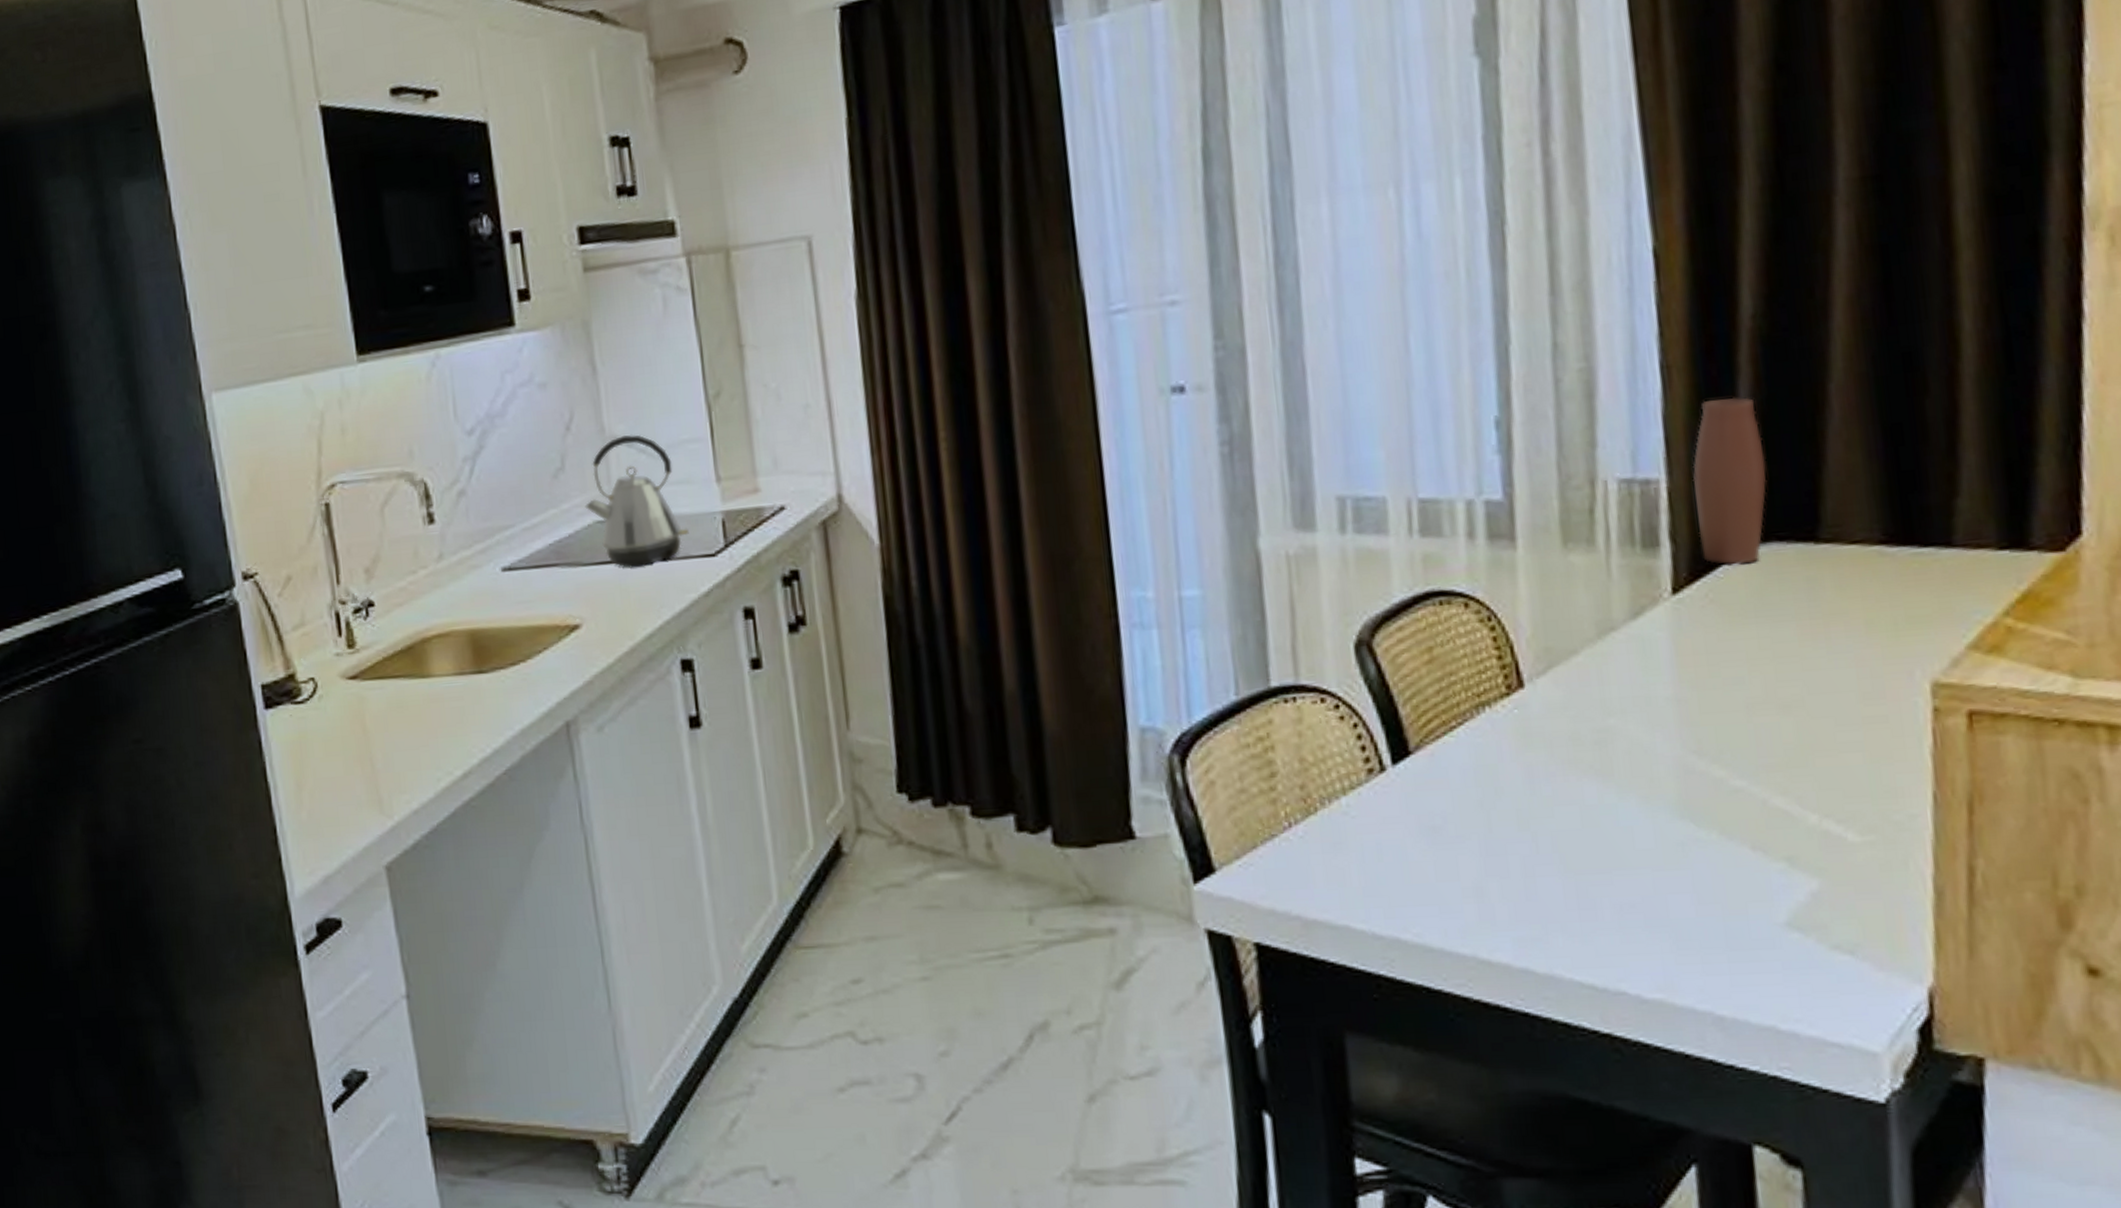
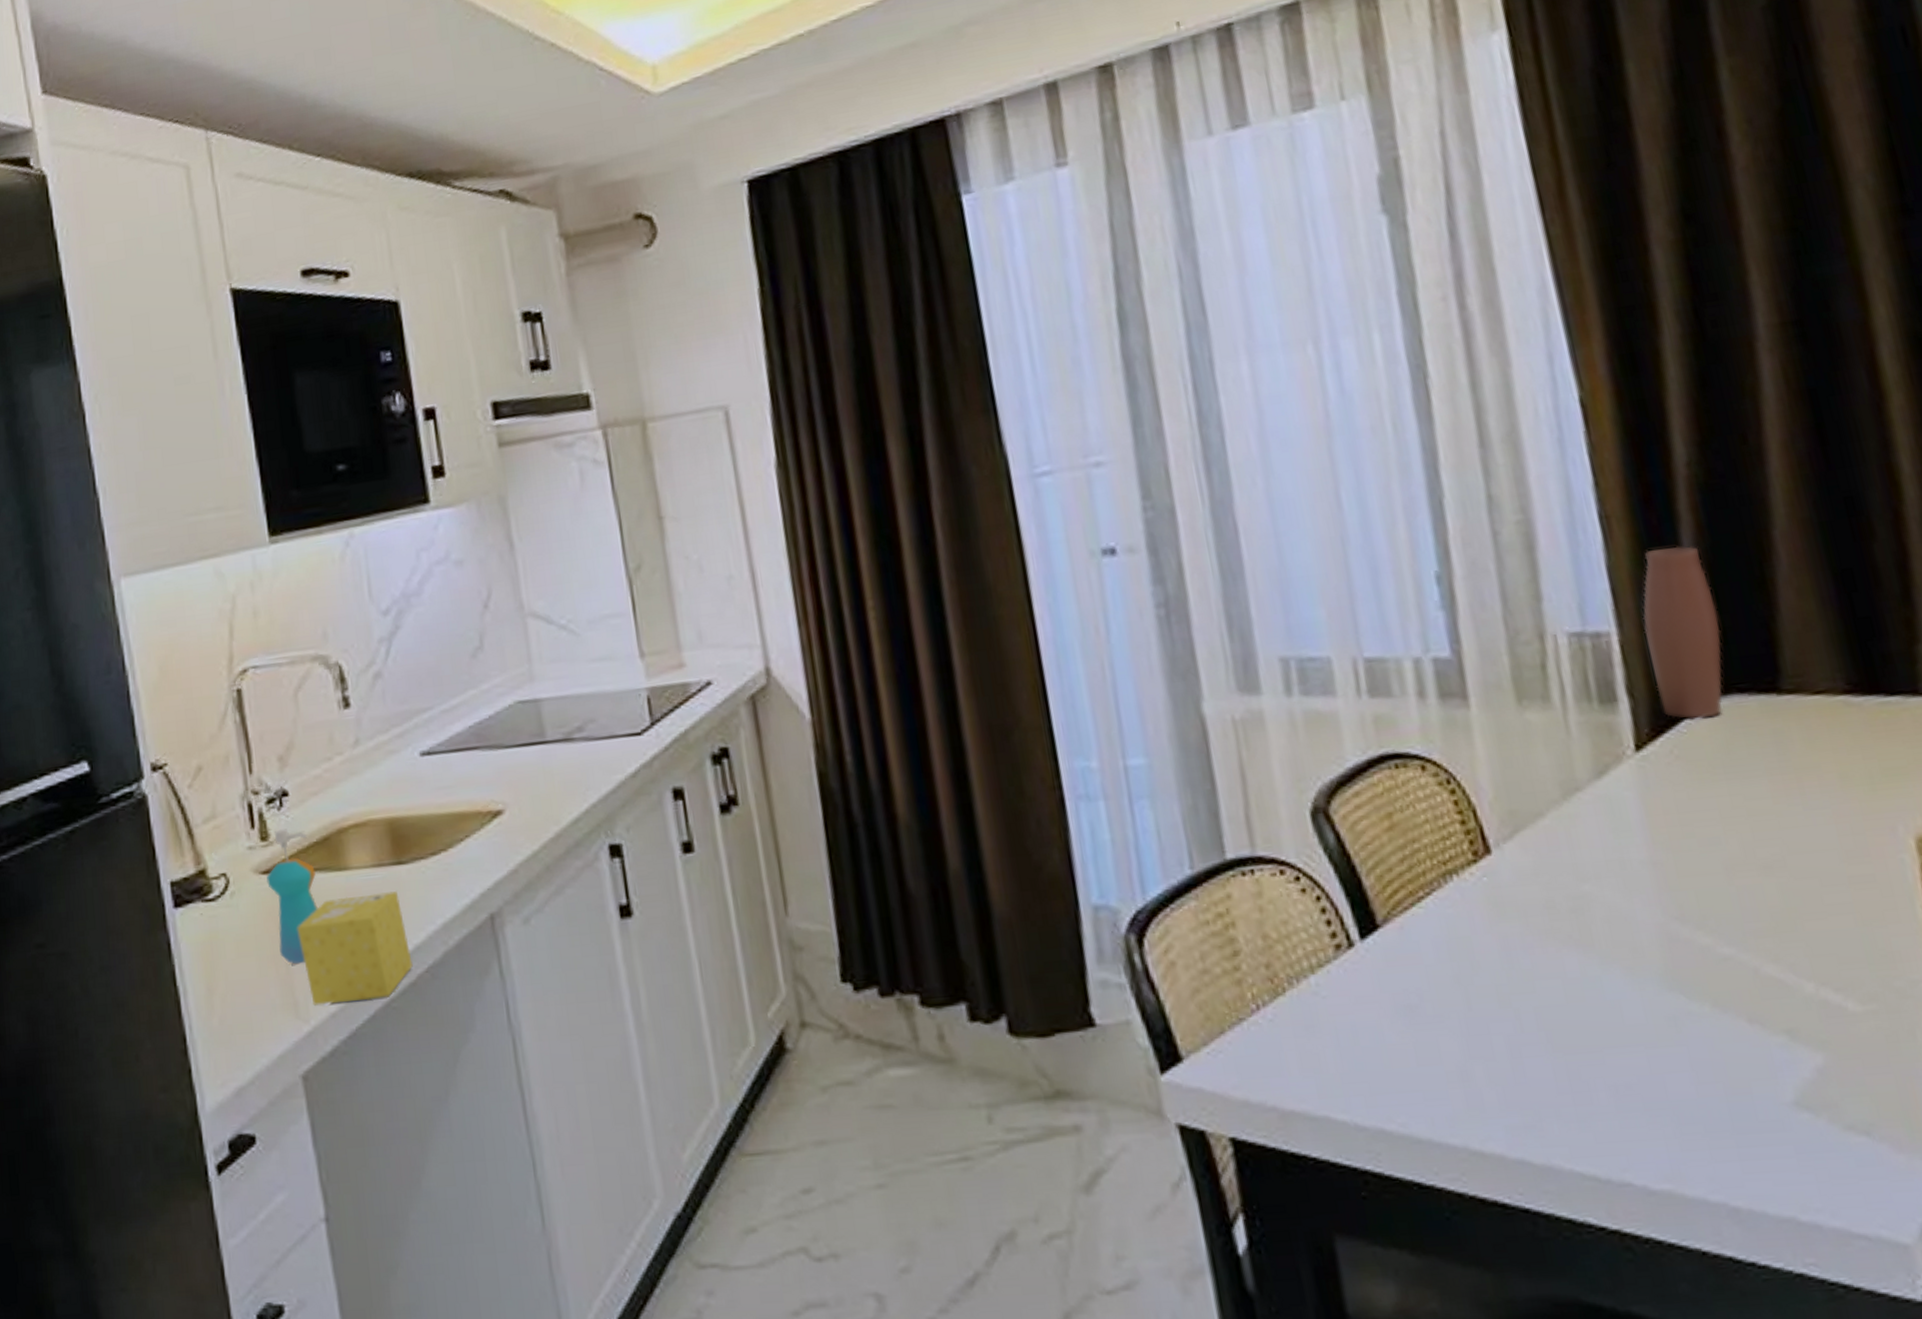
soap dispenser: none [353,637,402,765] -> present [266,829,318,965]
sponge: none [382,698,492,803] -> present [297,891,413,1006]
kettle: present [584,434,689,567] -> none [505,611,614,749]

